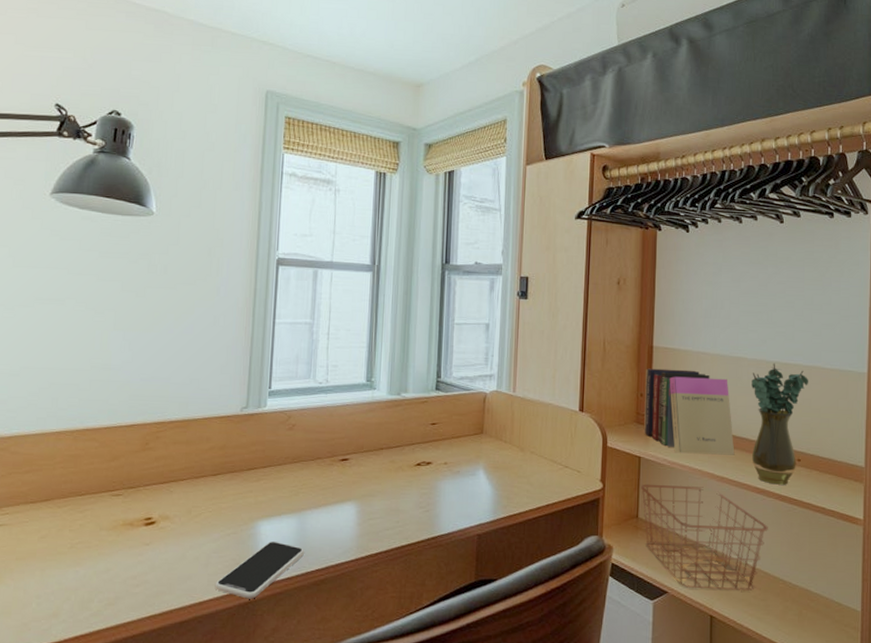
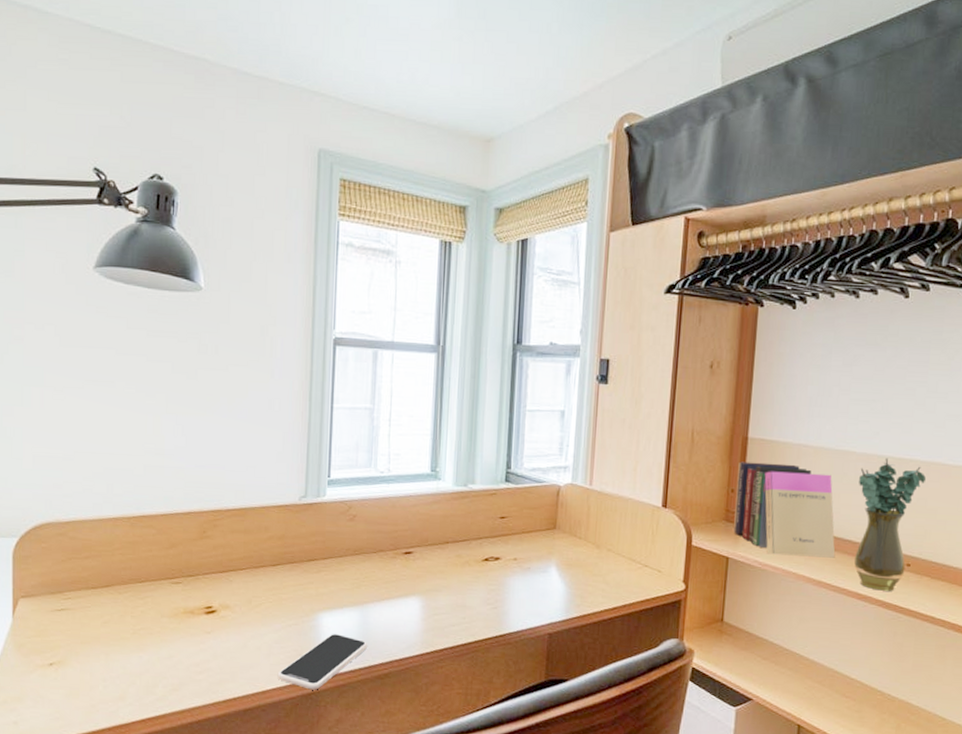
basket: present [641,484,768,591] -> none [728,586,868,701]

